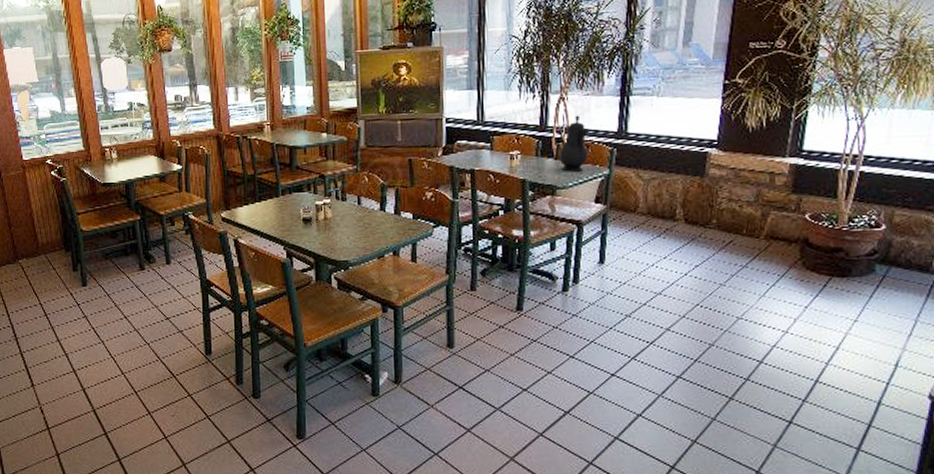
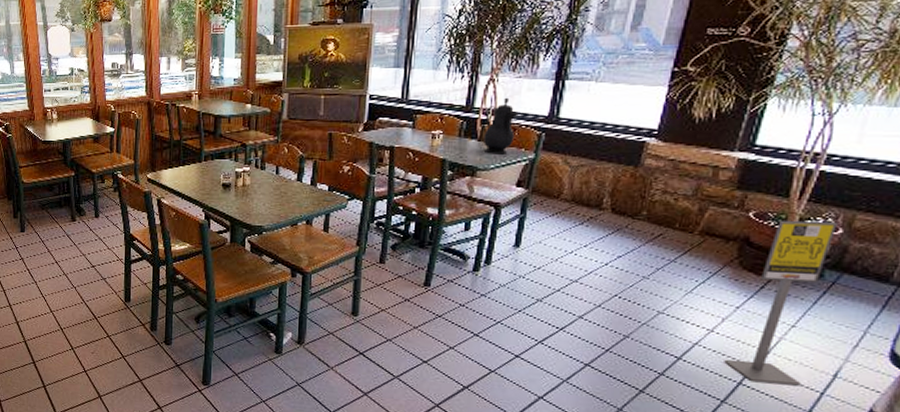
sign stand: none [800,219,881,379] -> present [724,221,838,386]

